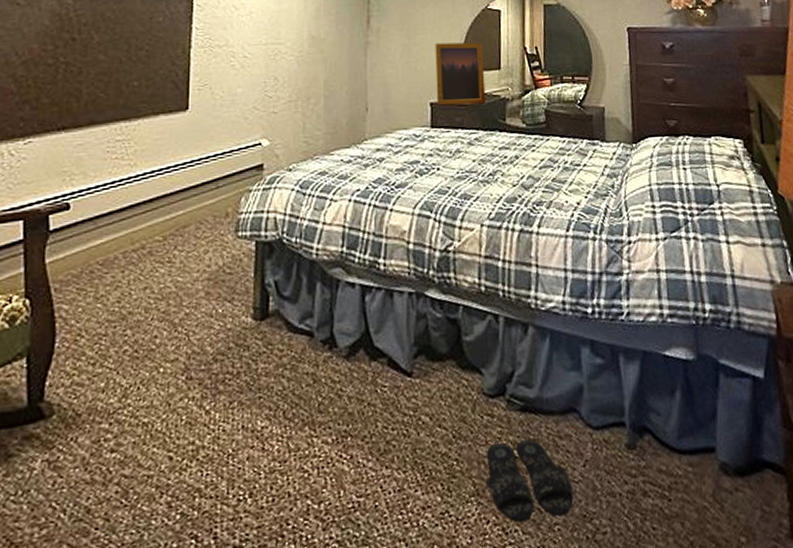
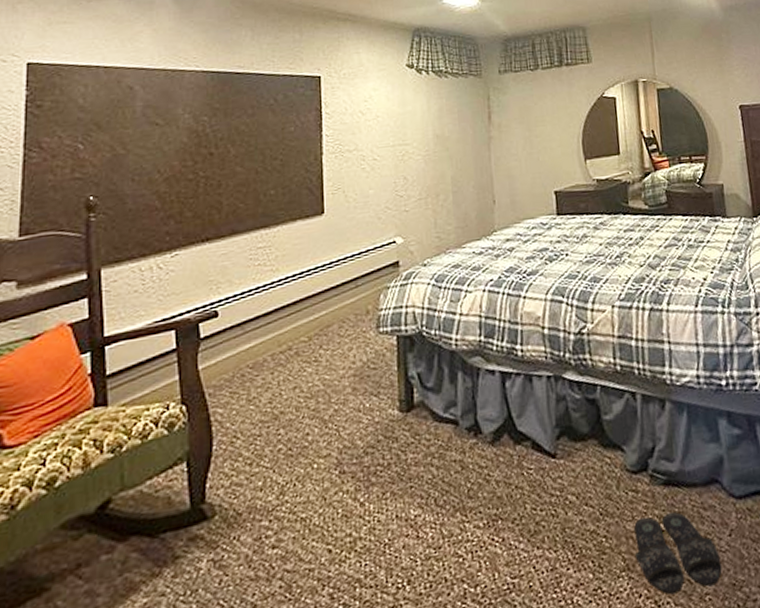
picture frame: present [435,42,486,106] -> none [555,129,608,194]

